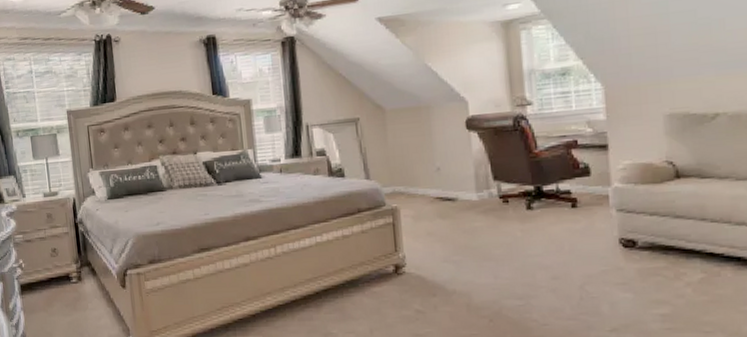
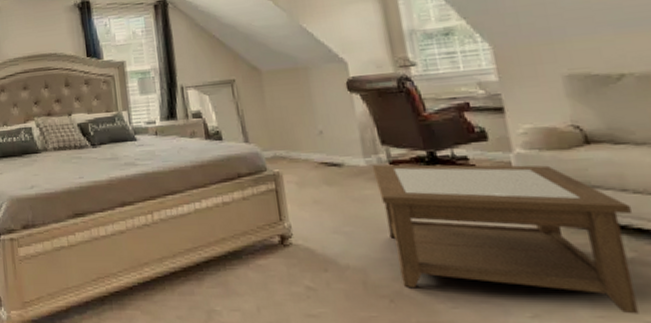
coffee table: none [483,198,707,326] -> present [372,164,639,314]

